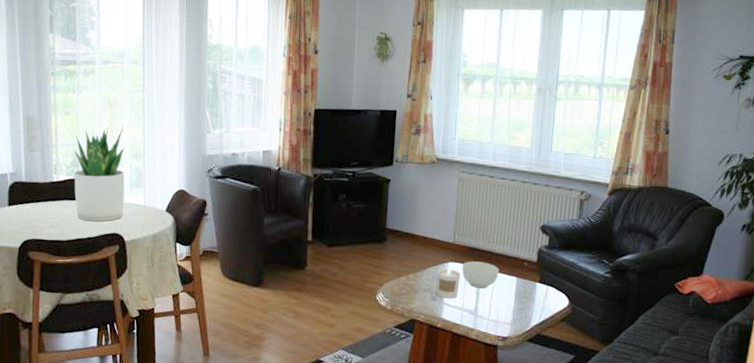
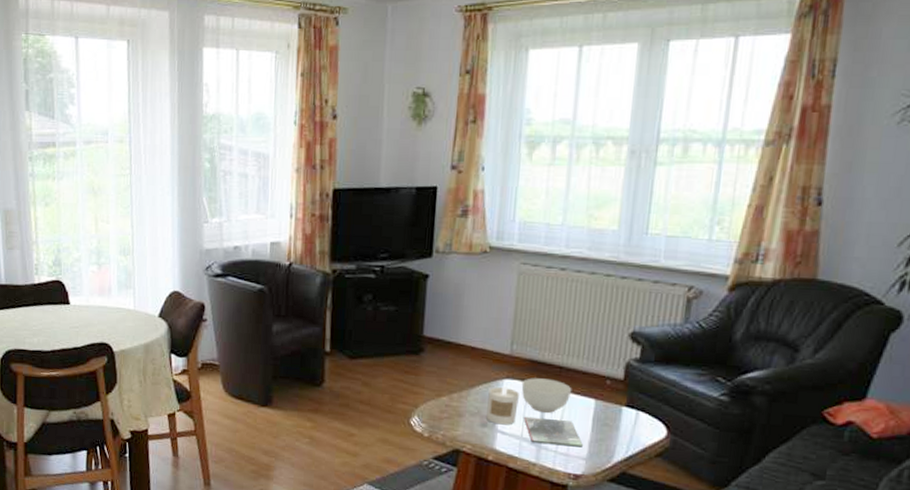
planter: present [74,126,125,222] -> none [56,218,113,330]
magazine: none [464,291,508,315] -> present [524,416,583,448]

